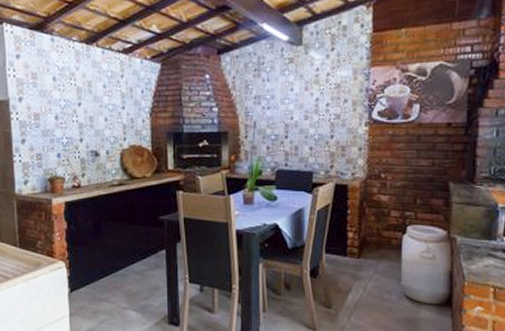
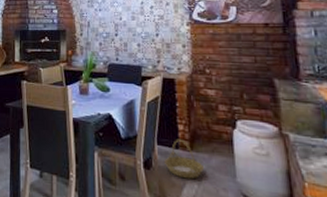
basket: none [332,246,370,285] -> present [165,139,204,179]

